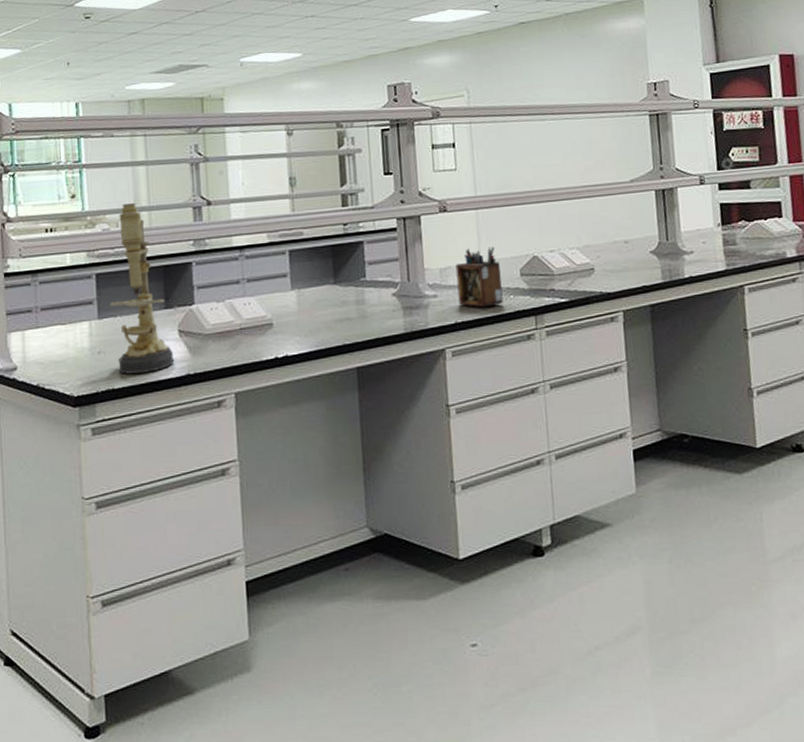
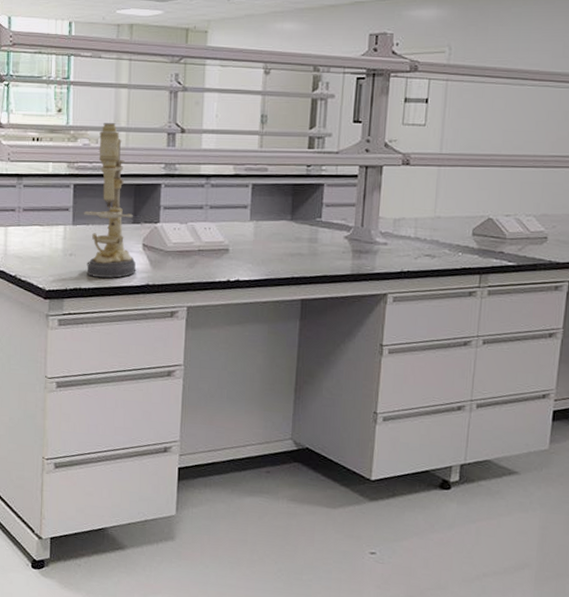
desk organizer: present [455,247,503,308] -> none [407,202,453,261]

